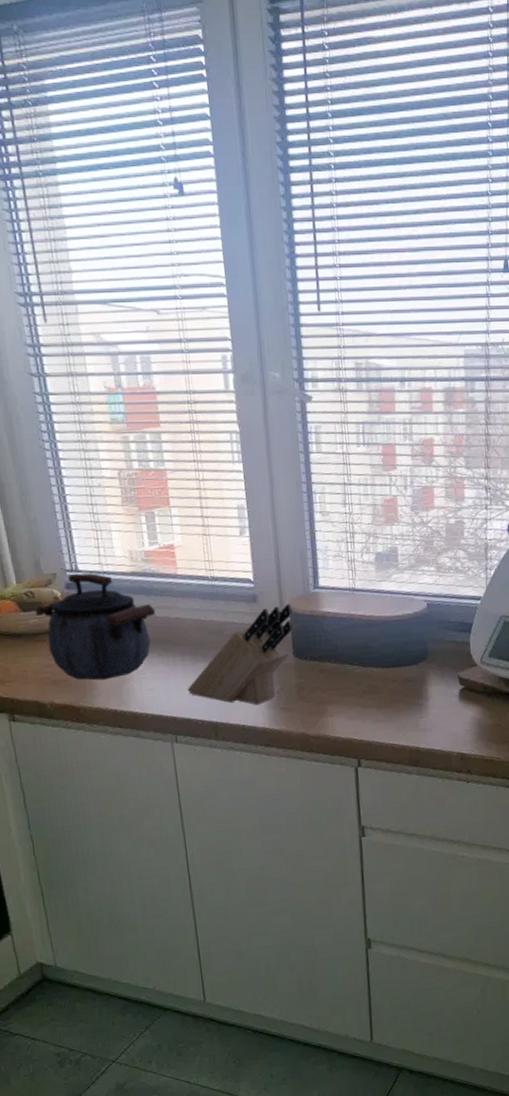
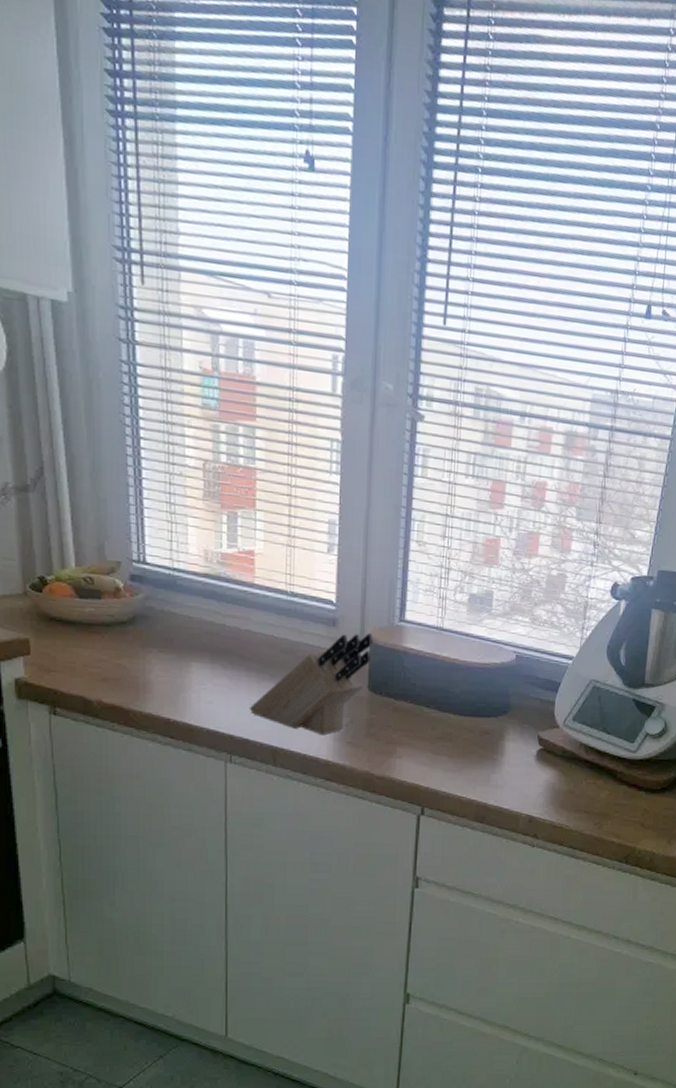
kettle: present [35,573,156,681] -> none [93,564,226,685]

